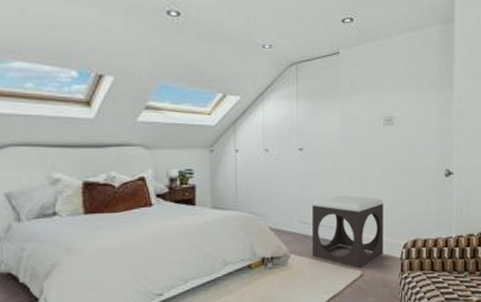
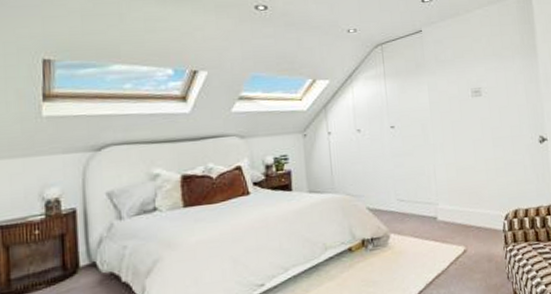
footstool: present [311,195,383,269] -> none [408,169,485,245]

